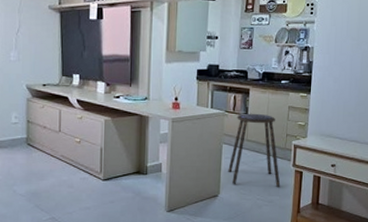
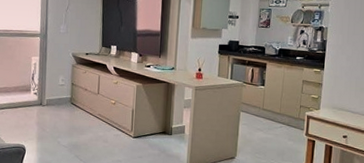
stool: present [228,113,281,187] -> none [245,85,294,153]

